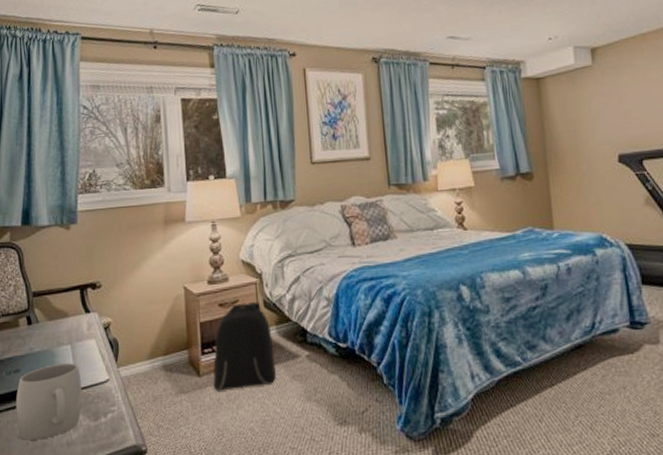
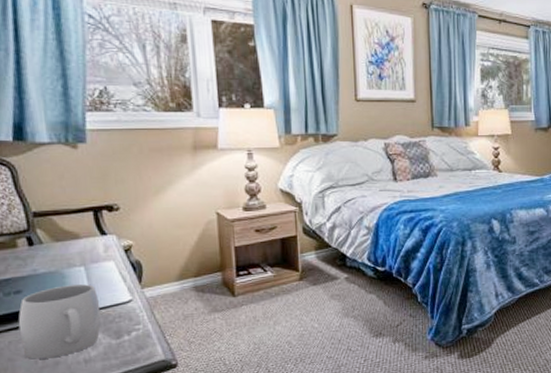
backpack: present [212,302,276,390] -> none [248,229,314,309]

